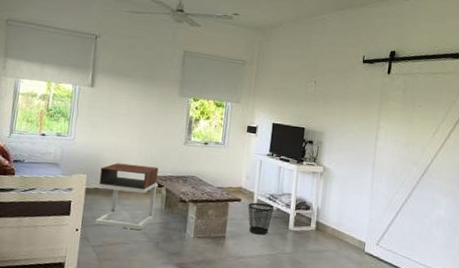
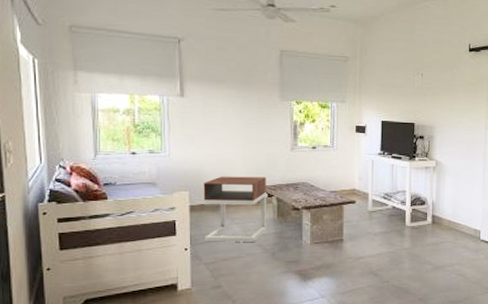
wastebasket: present [248,202,275,235] -> none [363,203,390,234]

